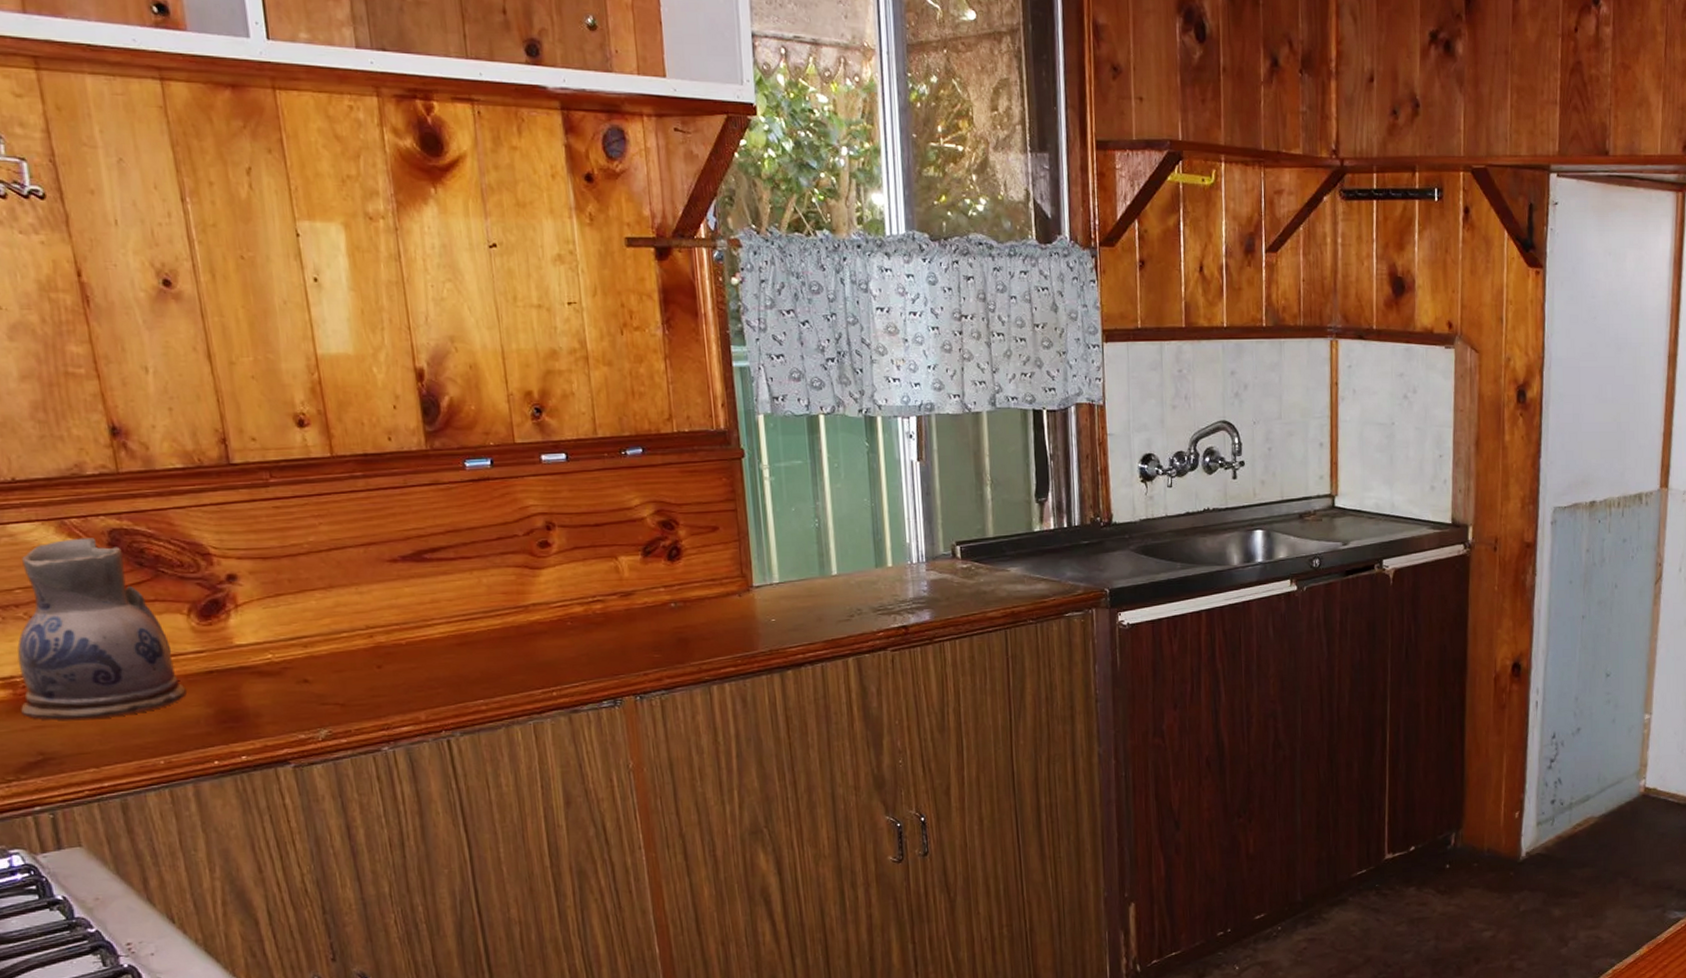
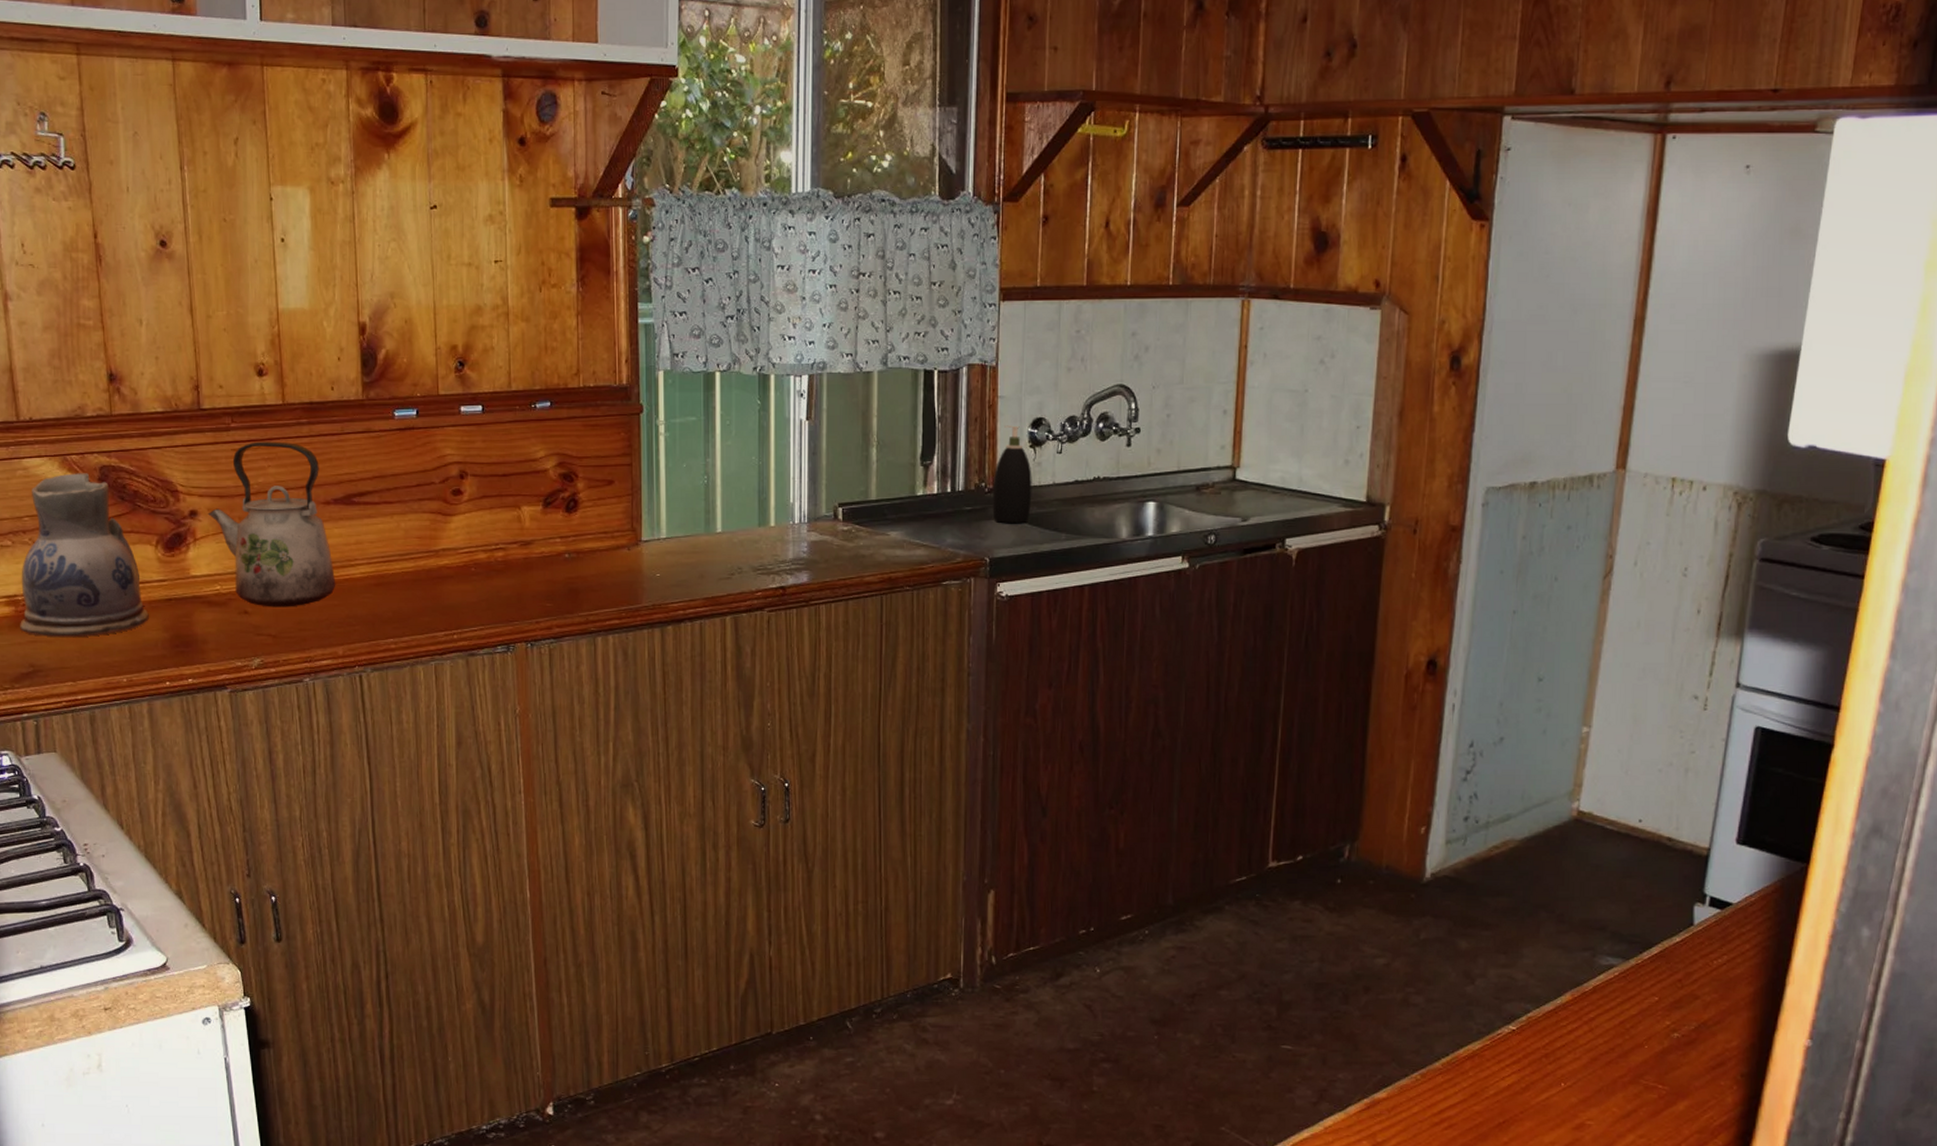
kettle: none [249,497,412,674] -> present [208,441,336,607]
soap dispenser: none [1107,461,1147,556] -> present [992,425,1032,524]

